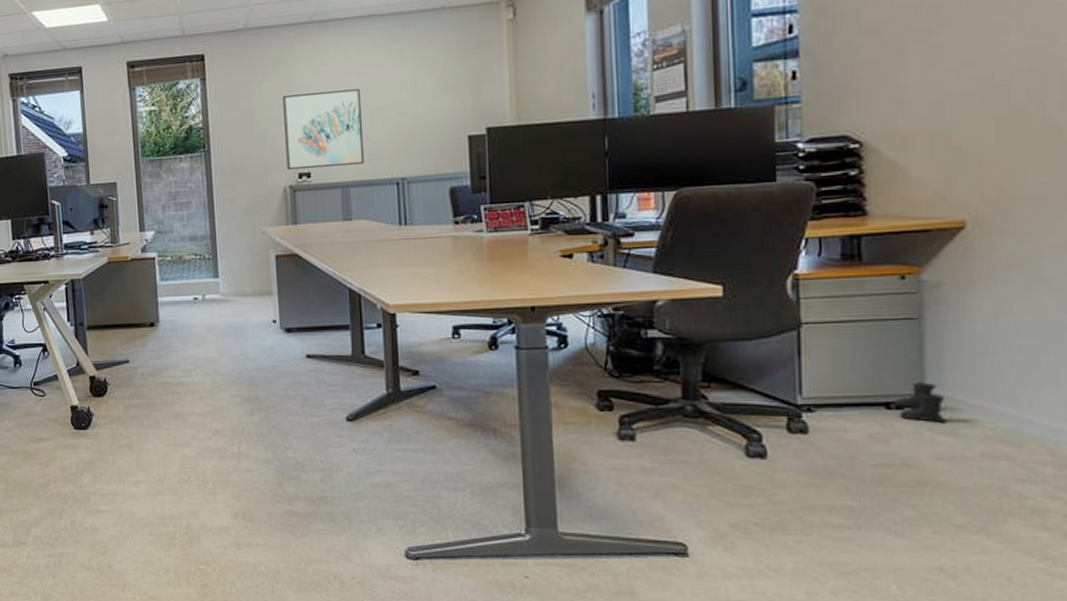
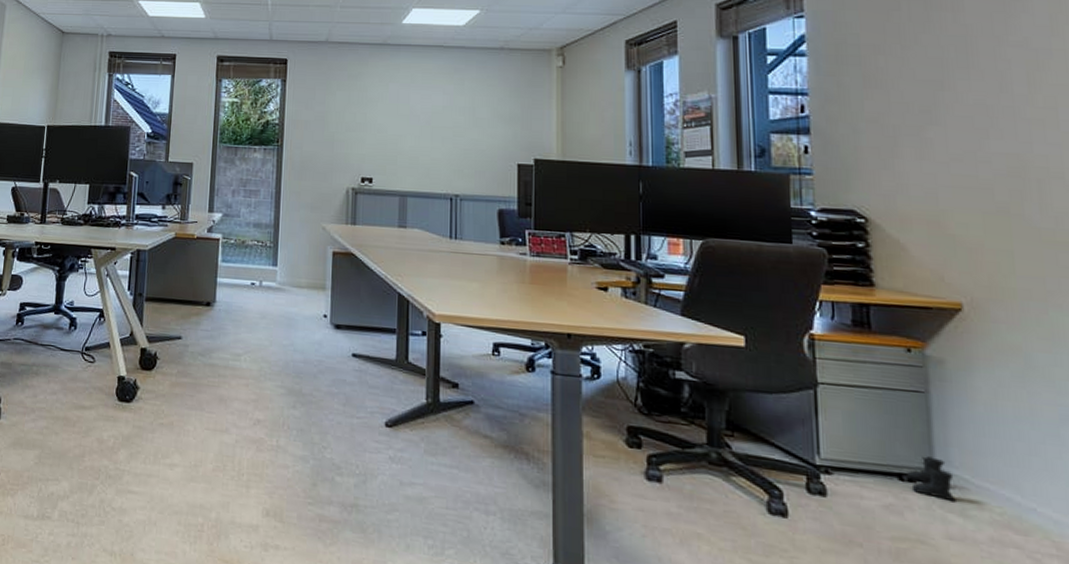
wall art: present [283,89,365,171] -> none [351,106,424,177]

